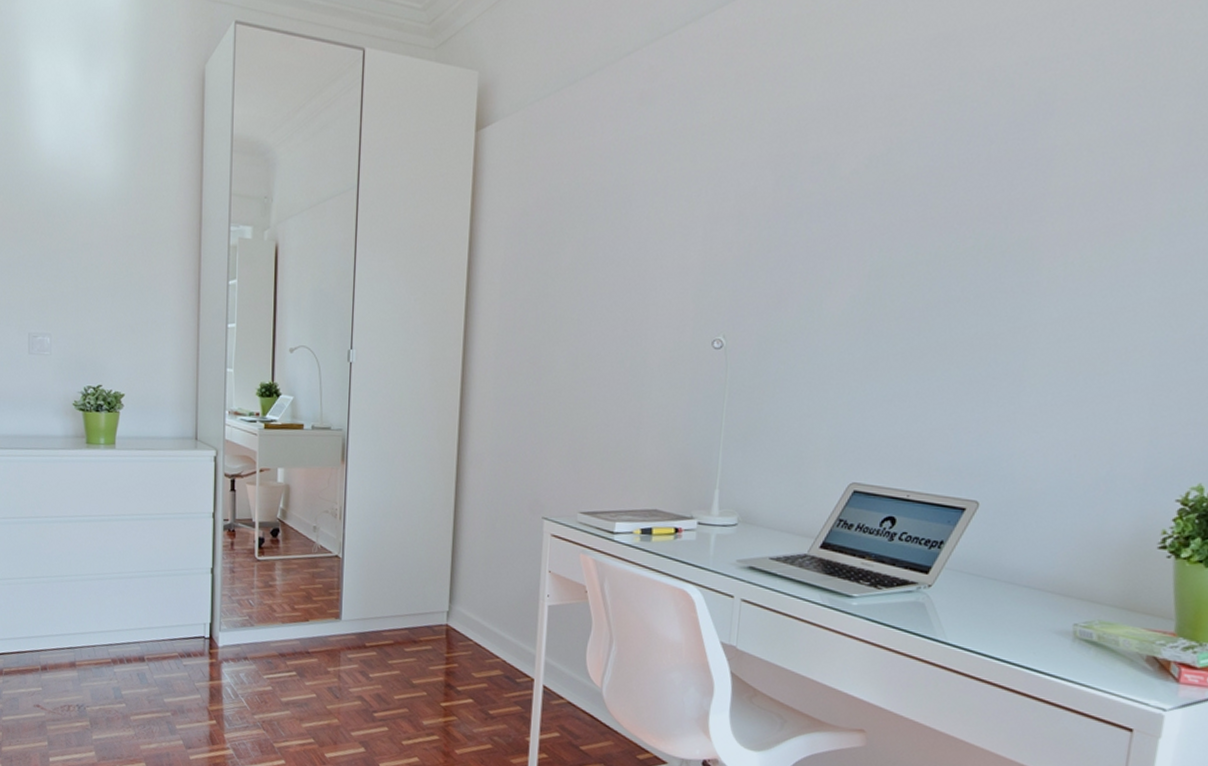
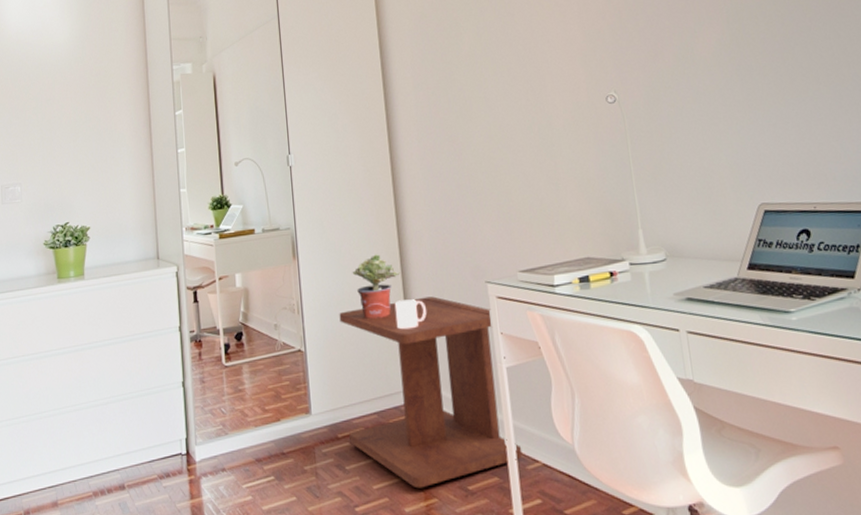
side table: none [377,523,550,706] -> present [339,296,523,489]
potted plant: none [402,471,454,537] -> present [352,254,400,319]
mug: none [442,522,475,553] -> present [395,299,426,330]

